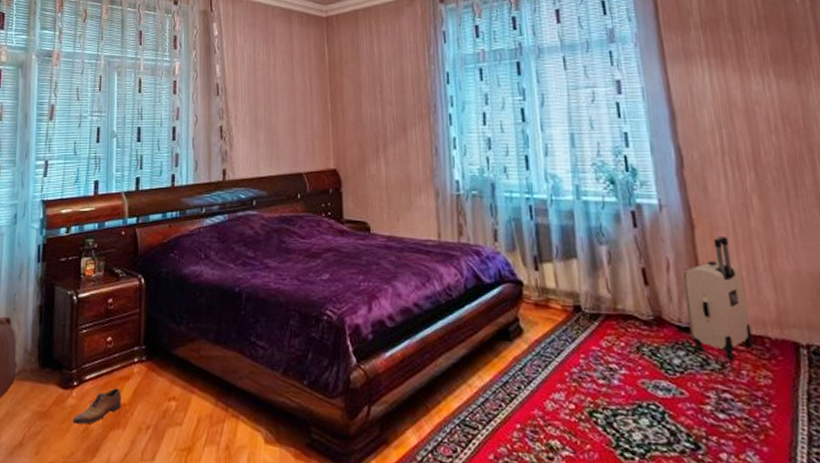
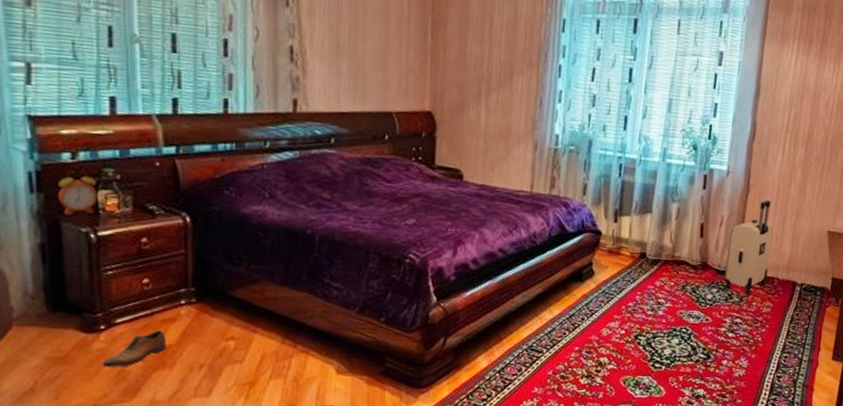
alarm clock: none [55,243,82,281] -> present [58,171,98,216]

